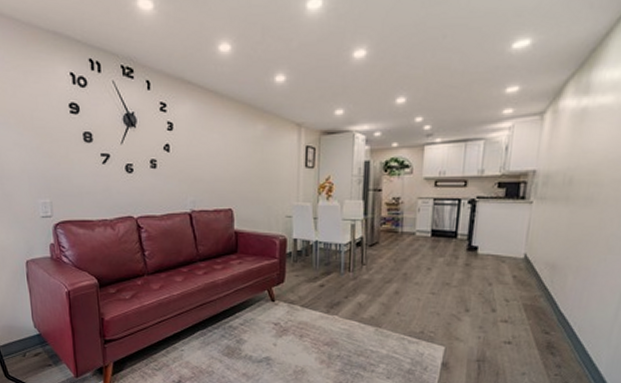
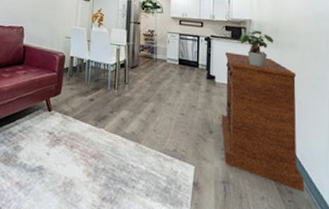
sideboard: none [481,216,588,366] -> present [221,52,304,193]
potted plant: none [516,184,565,230] -> present [240,30,274,67]

